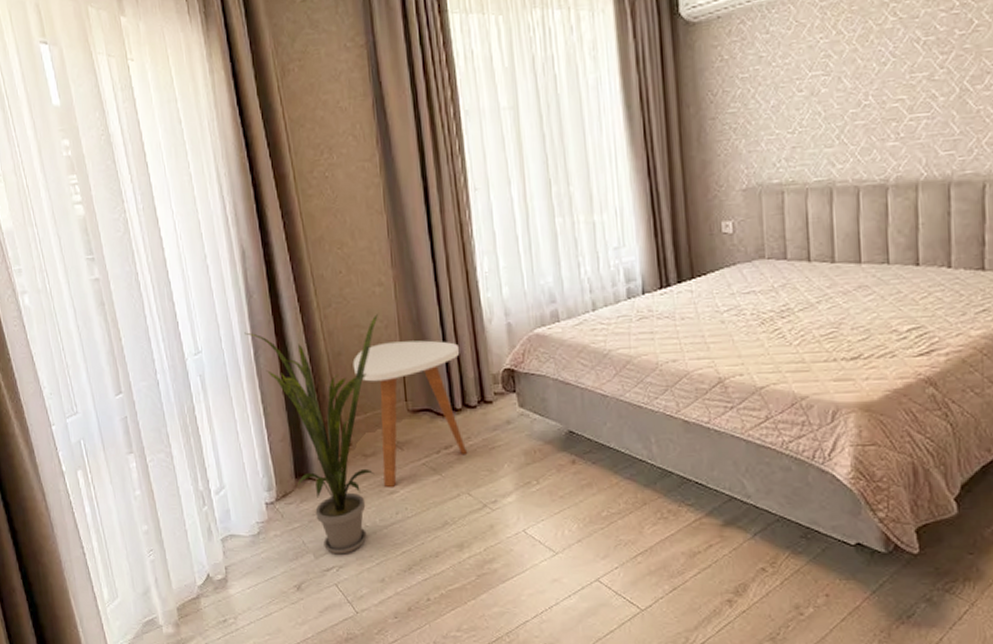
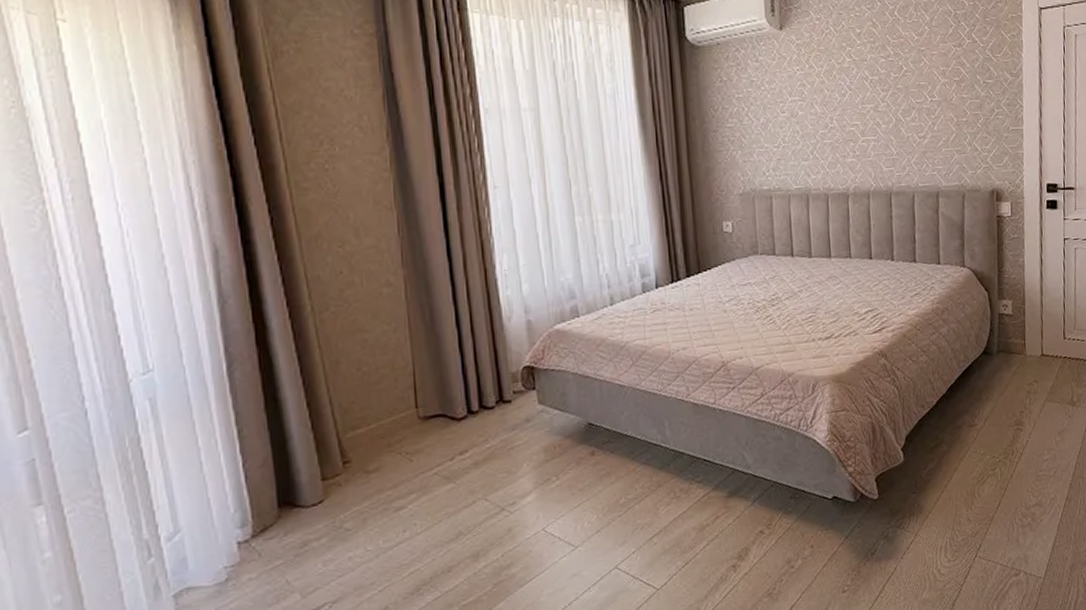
house plant: present [244,314,379,554] -> none [214,316,387,589]
side table: present [352,340,468,488] -> none [354,342,485,504]

